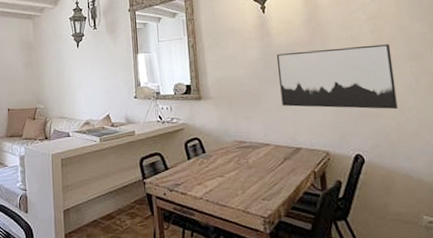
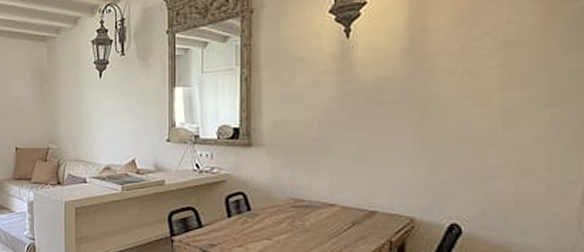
wall art: present [276,44,398,110] -> none [358,83,525,170]

